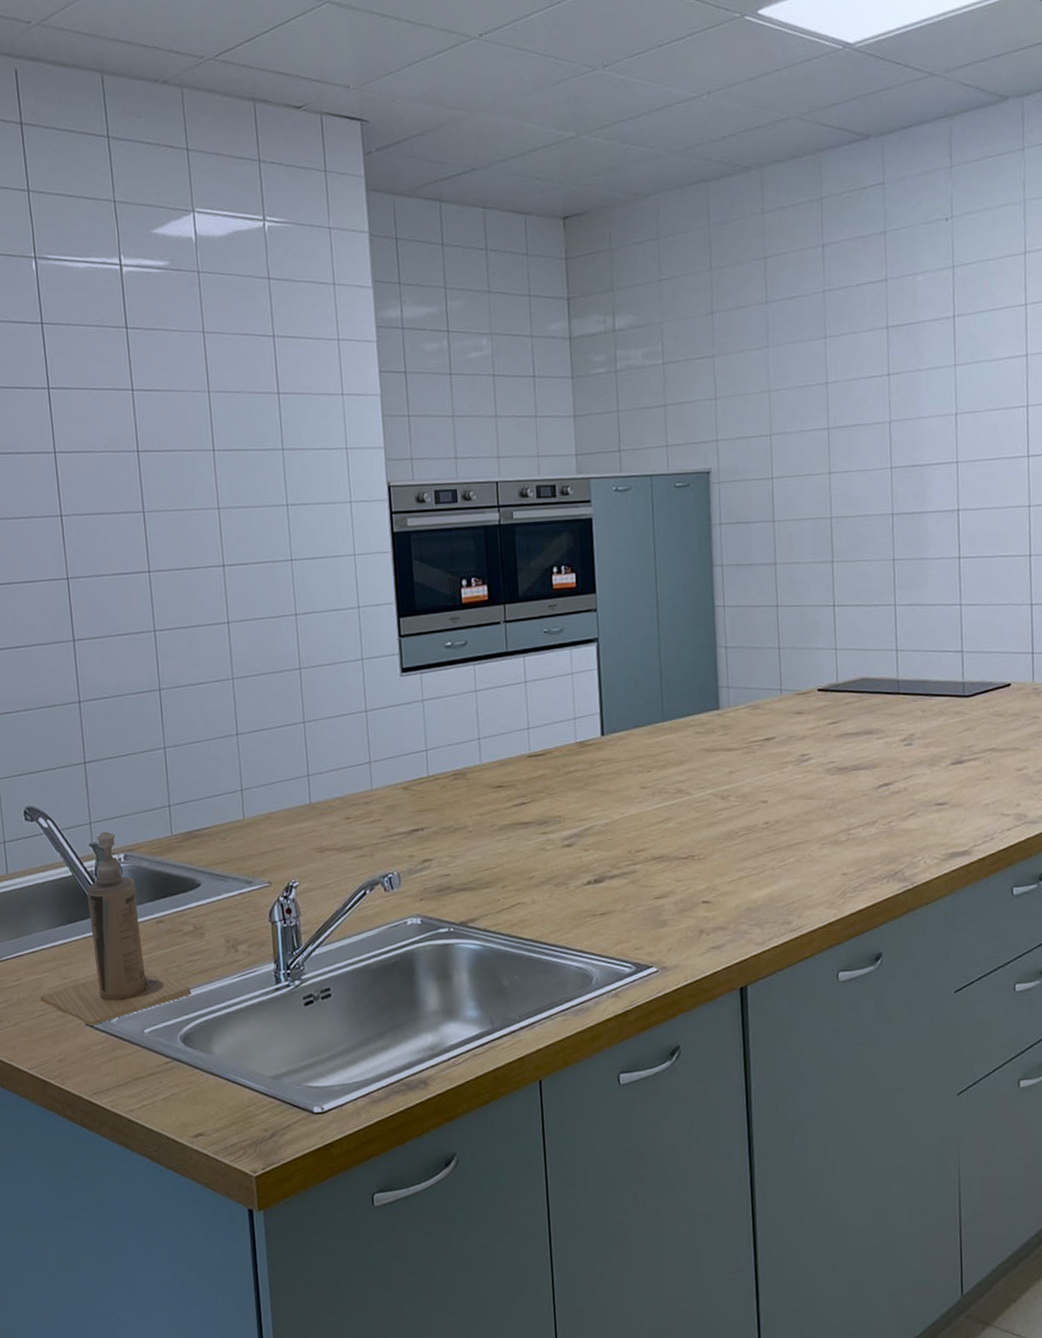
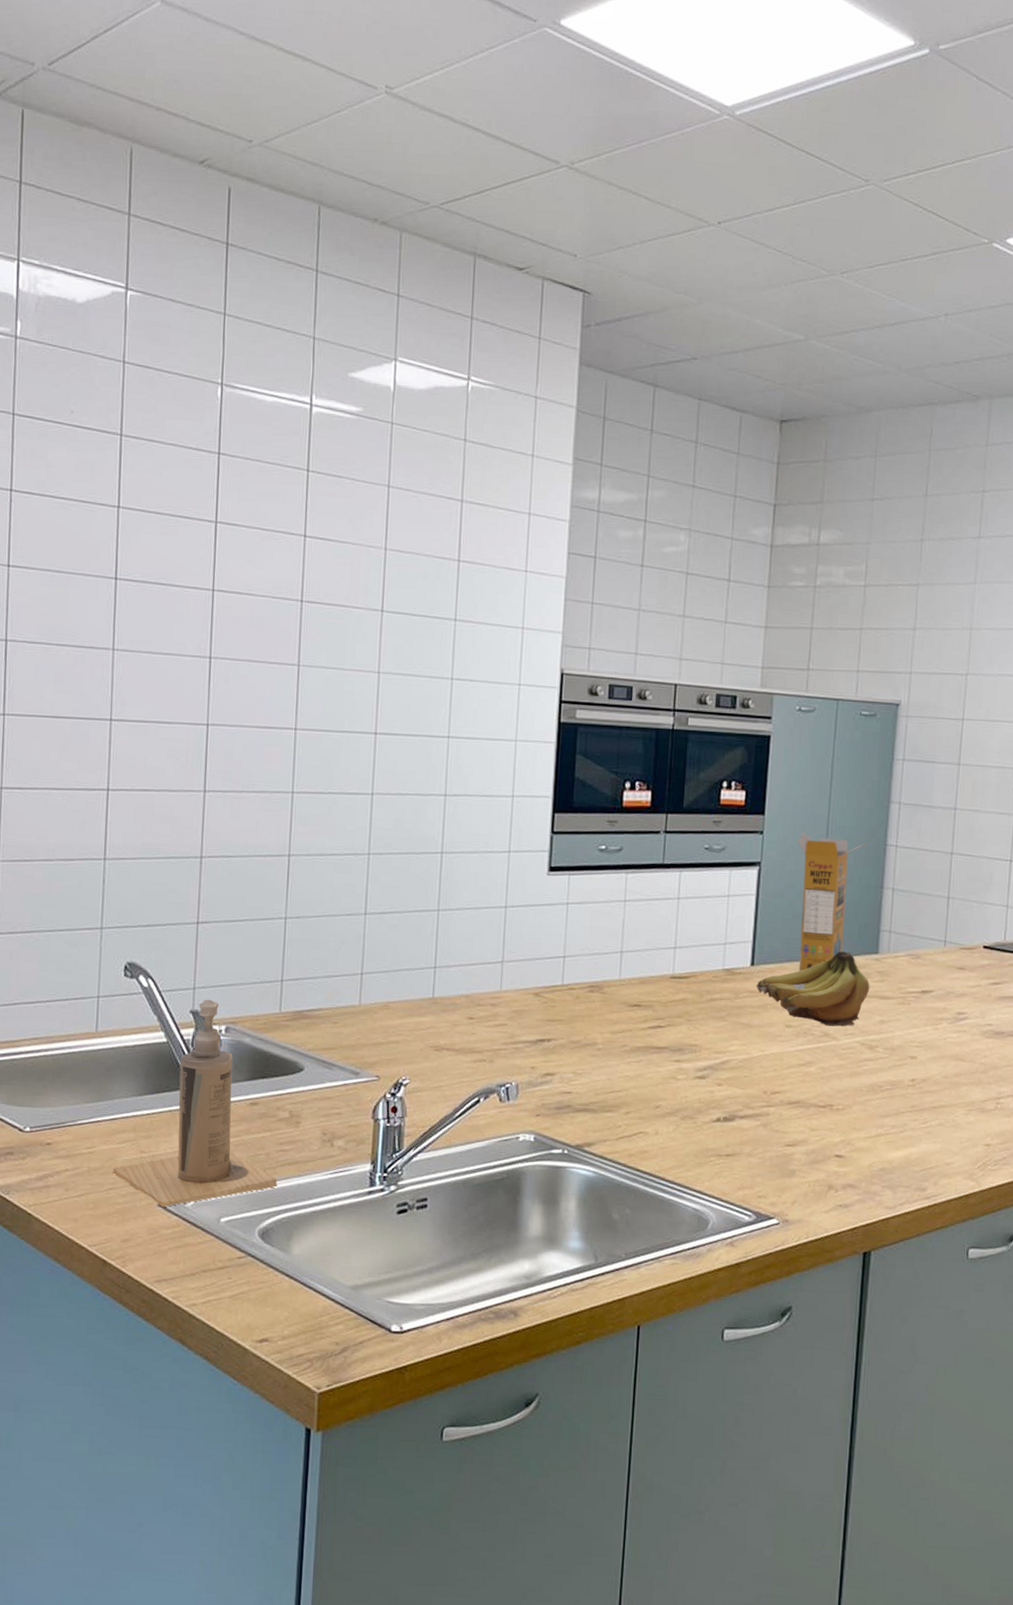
fruit: none [608,711,716,783] -> present [755,951,870,1027]
cereal box: none [629,604,696,735] -> present [796,832,867,971]

